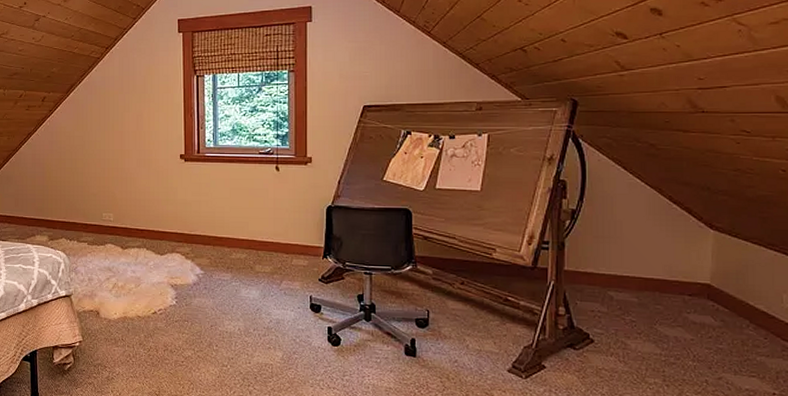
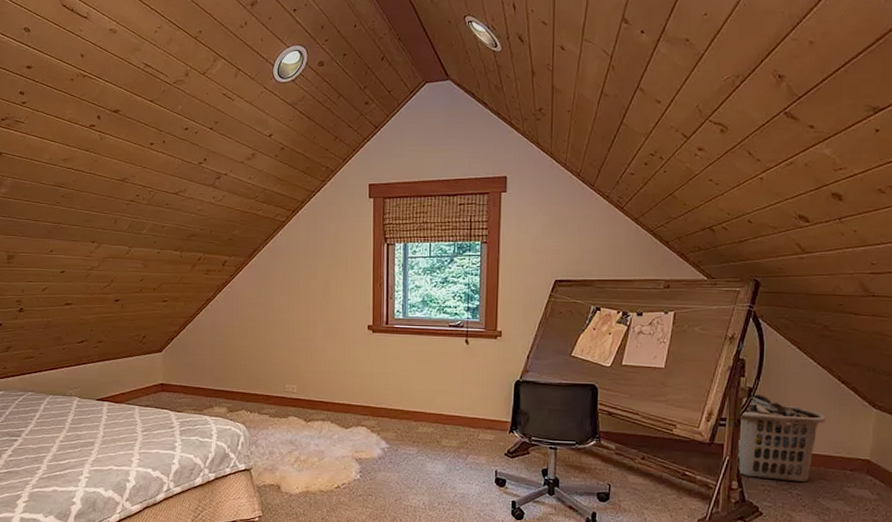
clothes hamper: none [564,217,658,308] -> present [738,395,826,483]

